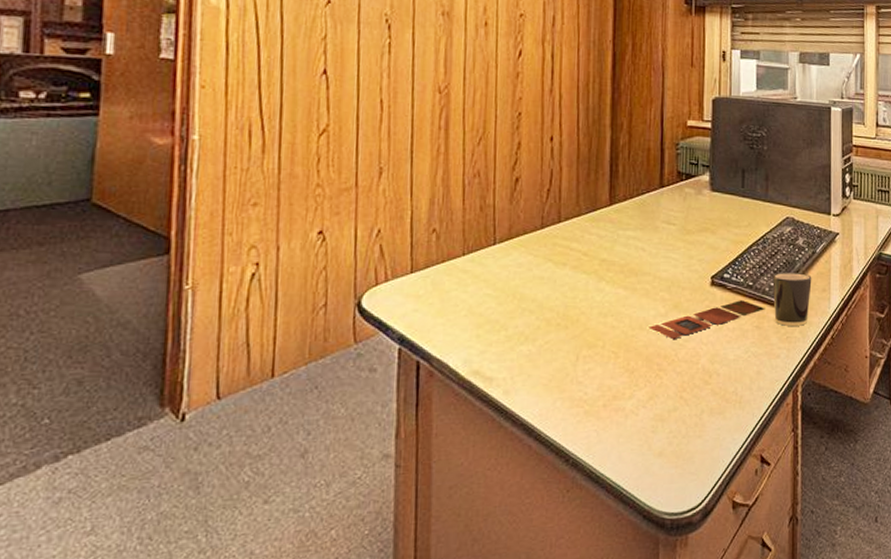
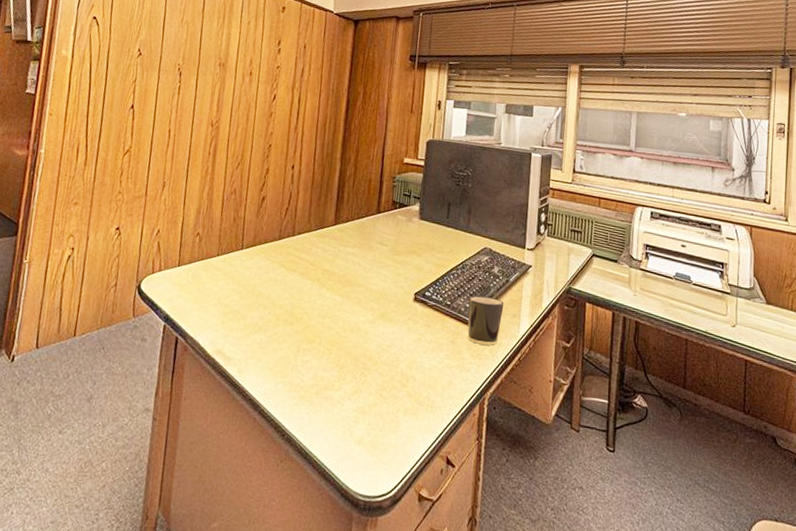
papers: present [648,300,765,340] -> none [358,316,460,345]

